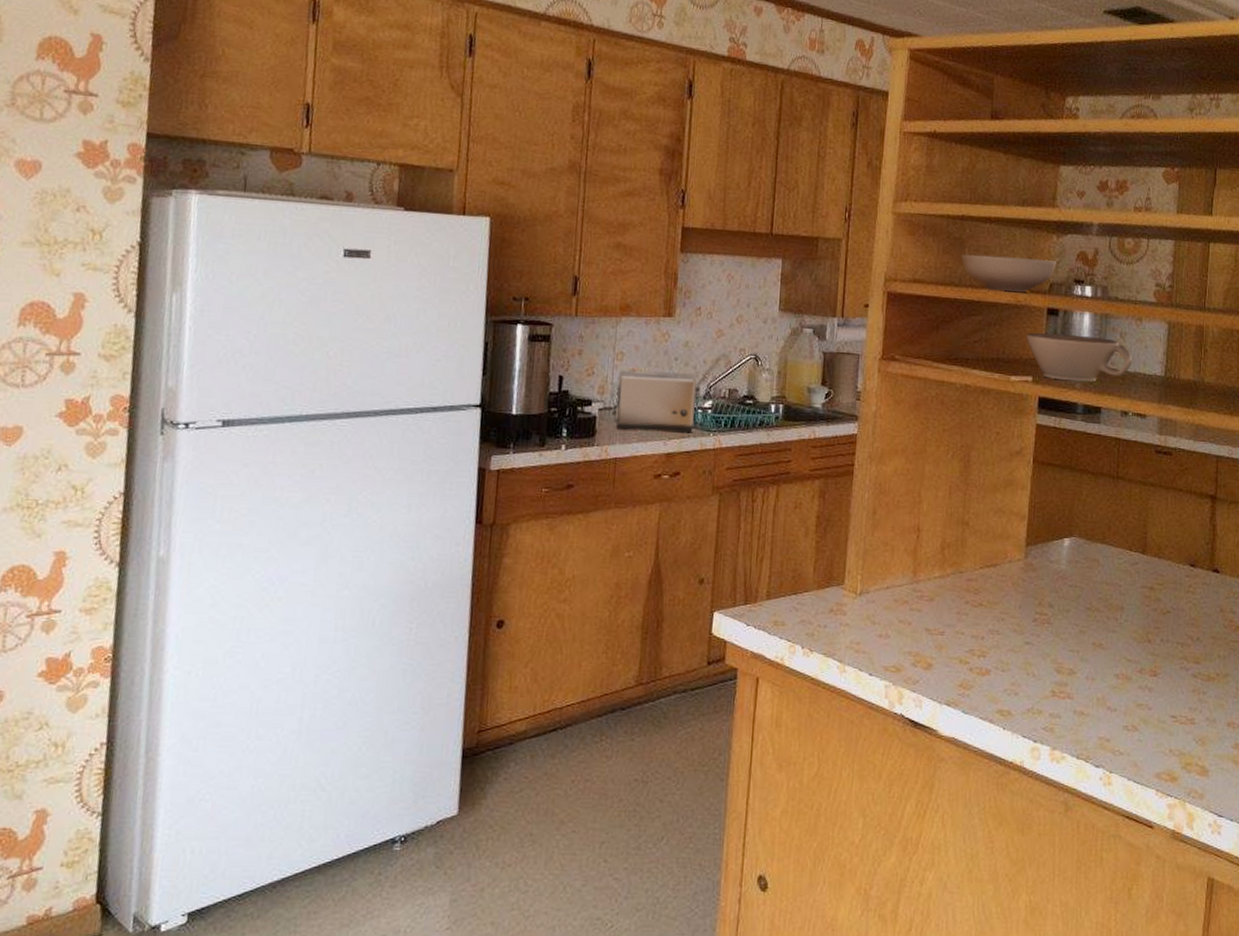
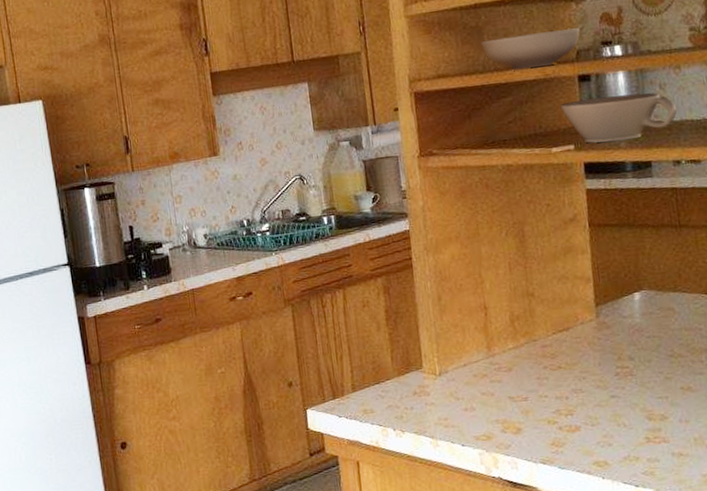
toaster: present [614,369,700,433] -> none [180,203,257,264]

